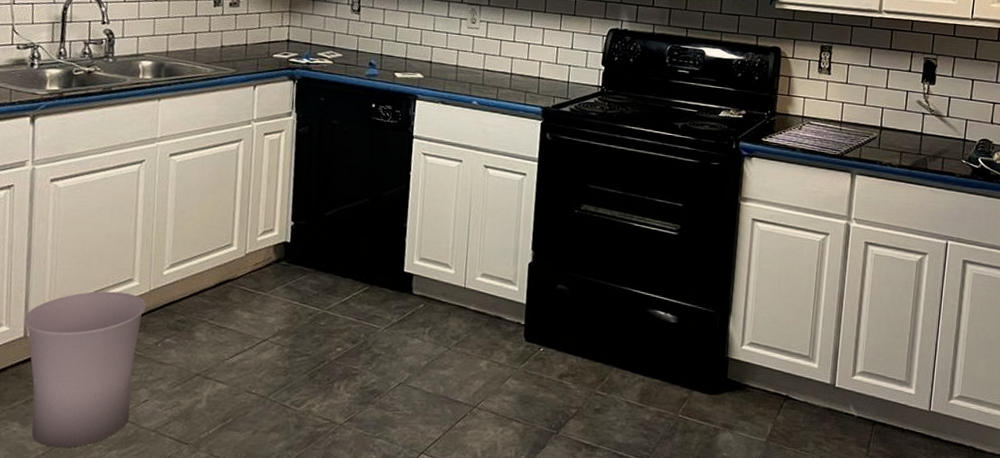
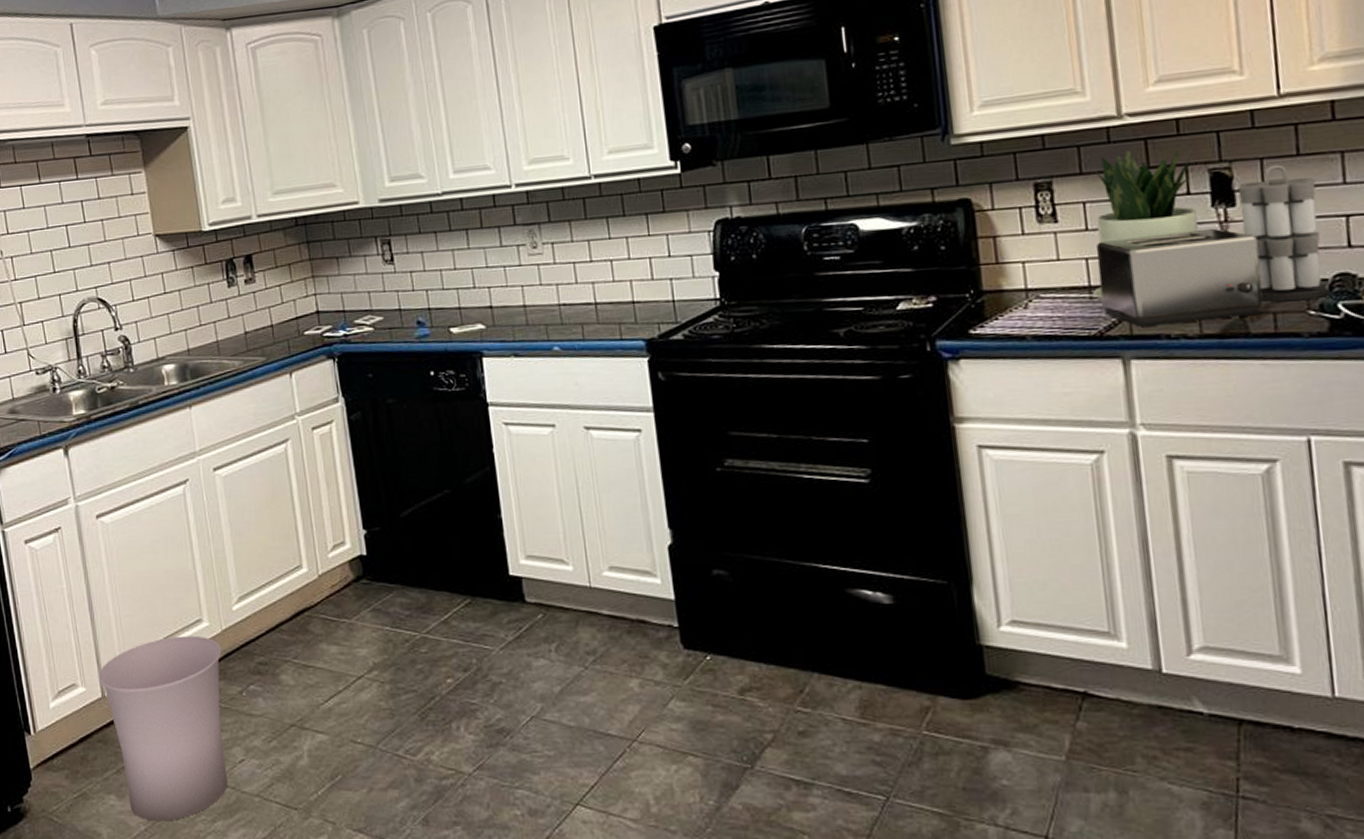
planter: none [842,35,917,133] -> present [1092,147,1198,302]
toaster: none [846,93,943,158] -> present [1095,228,1264,327]
spice rack: none [936,62,981,154] -> present [1237,164,1330,302]

